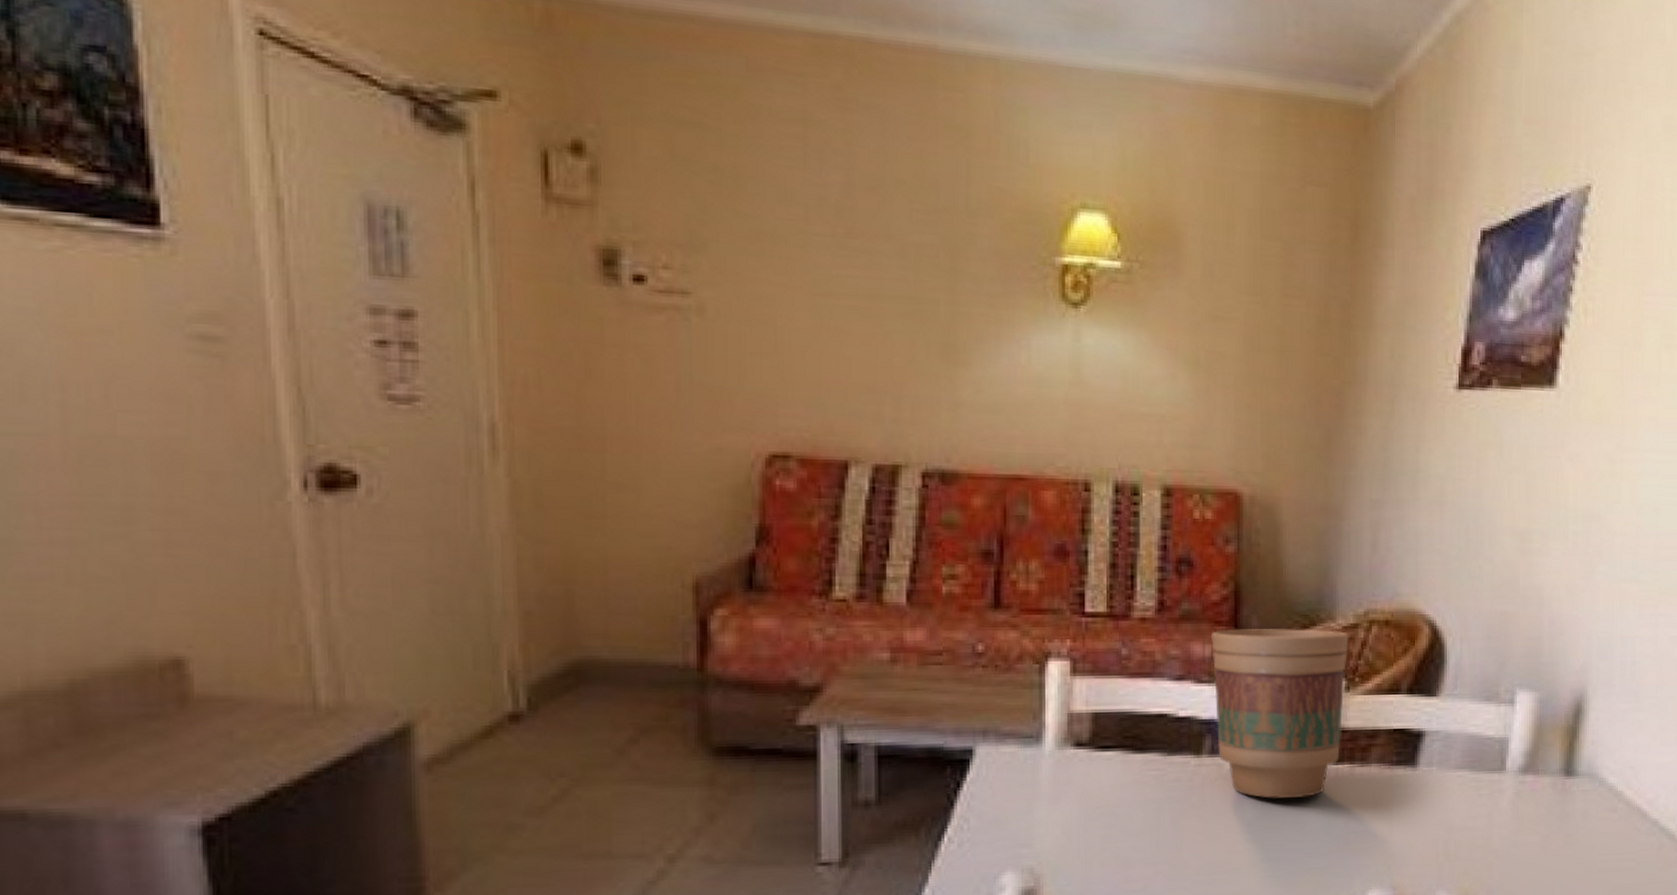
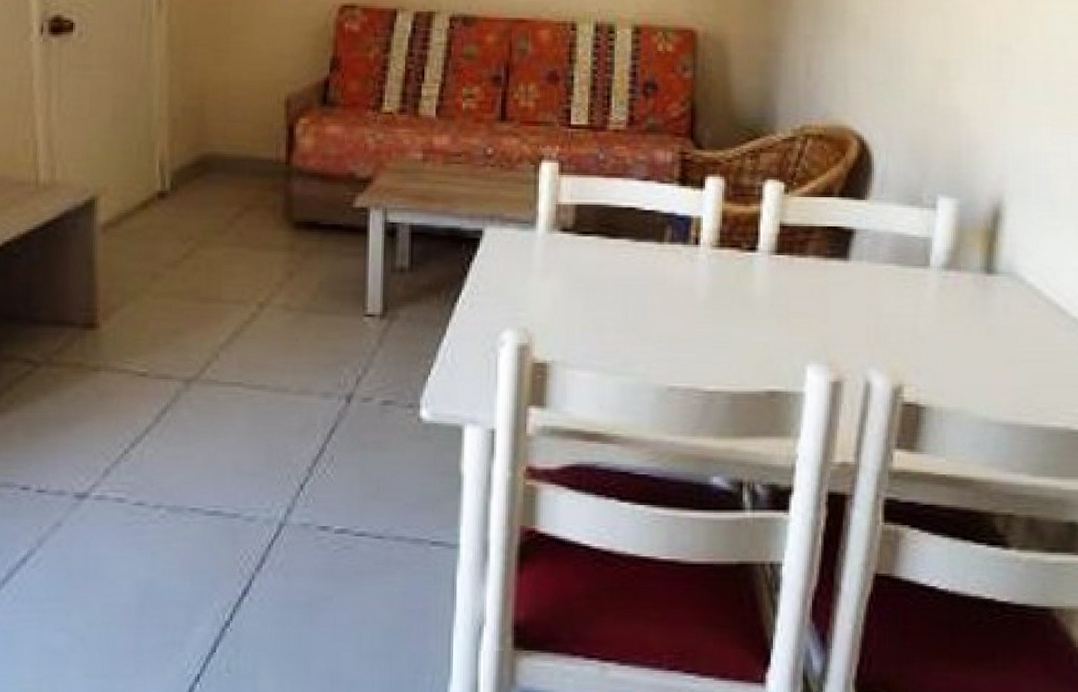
flower pot: present [1211,629,1349,799] -> none [672,140,787,281]

